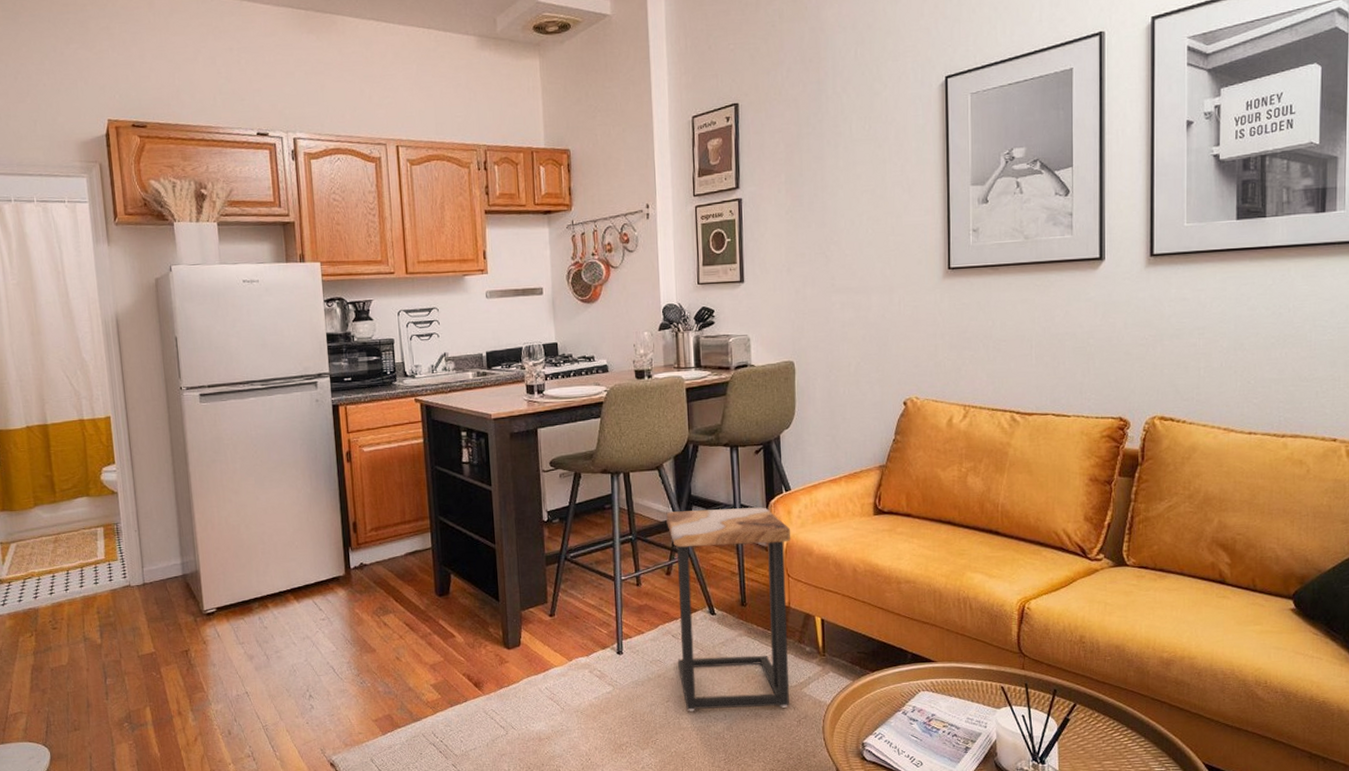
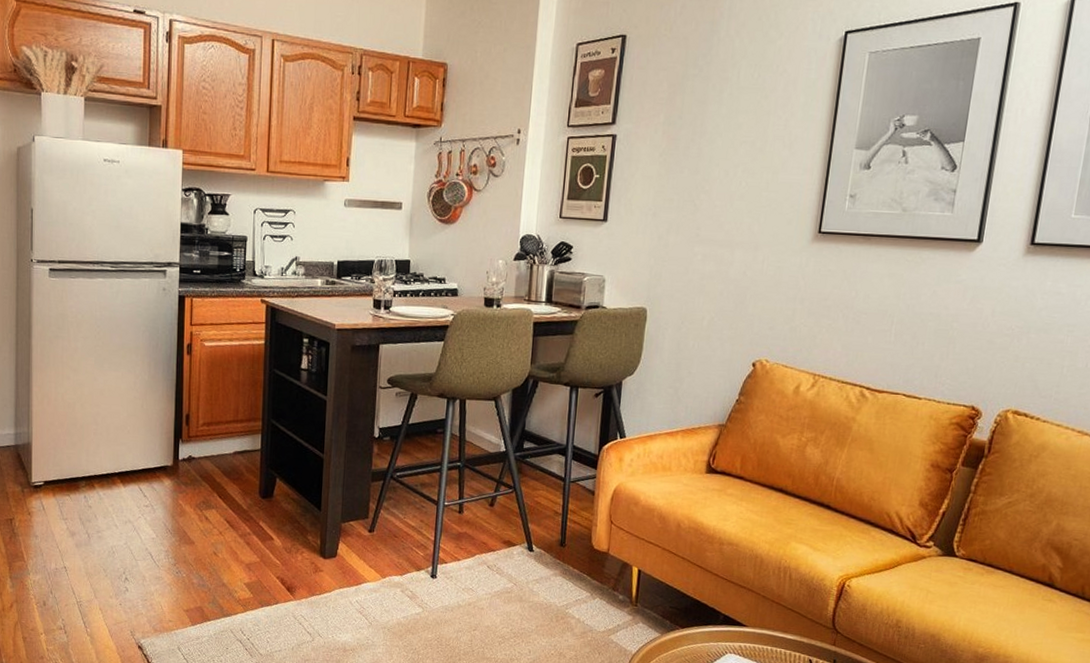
side table: present [666,507,791,712] -> none [489,444,620,651]

